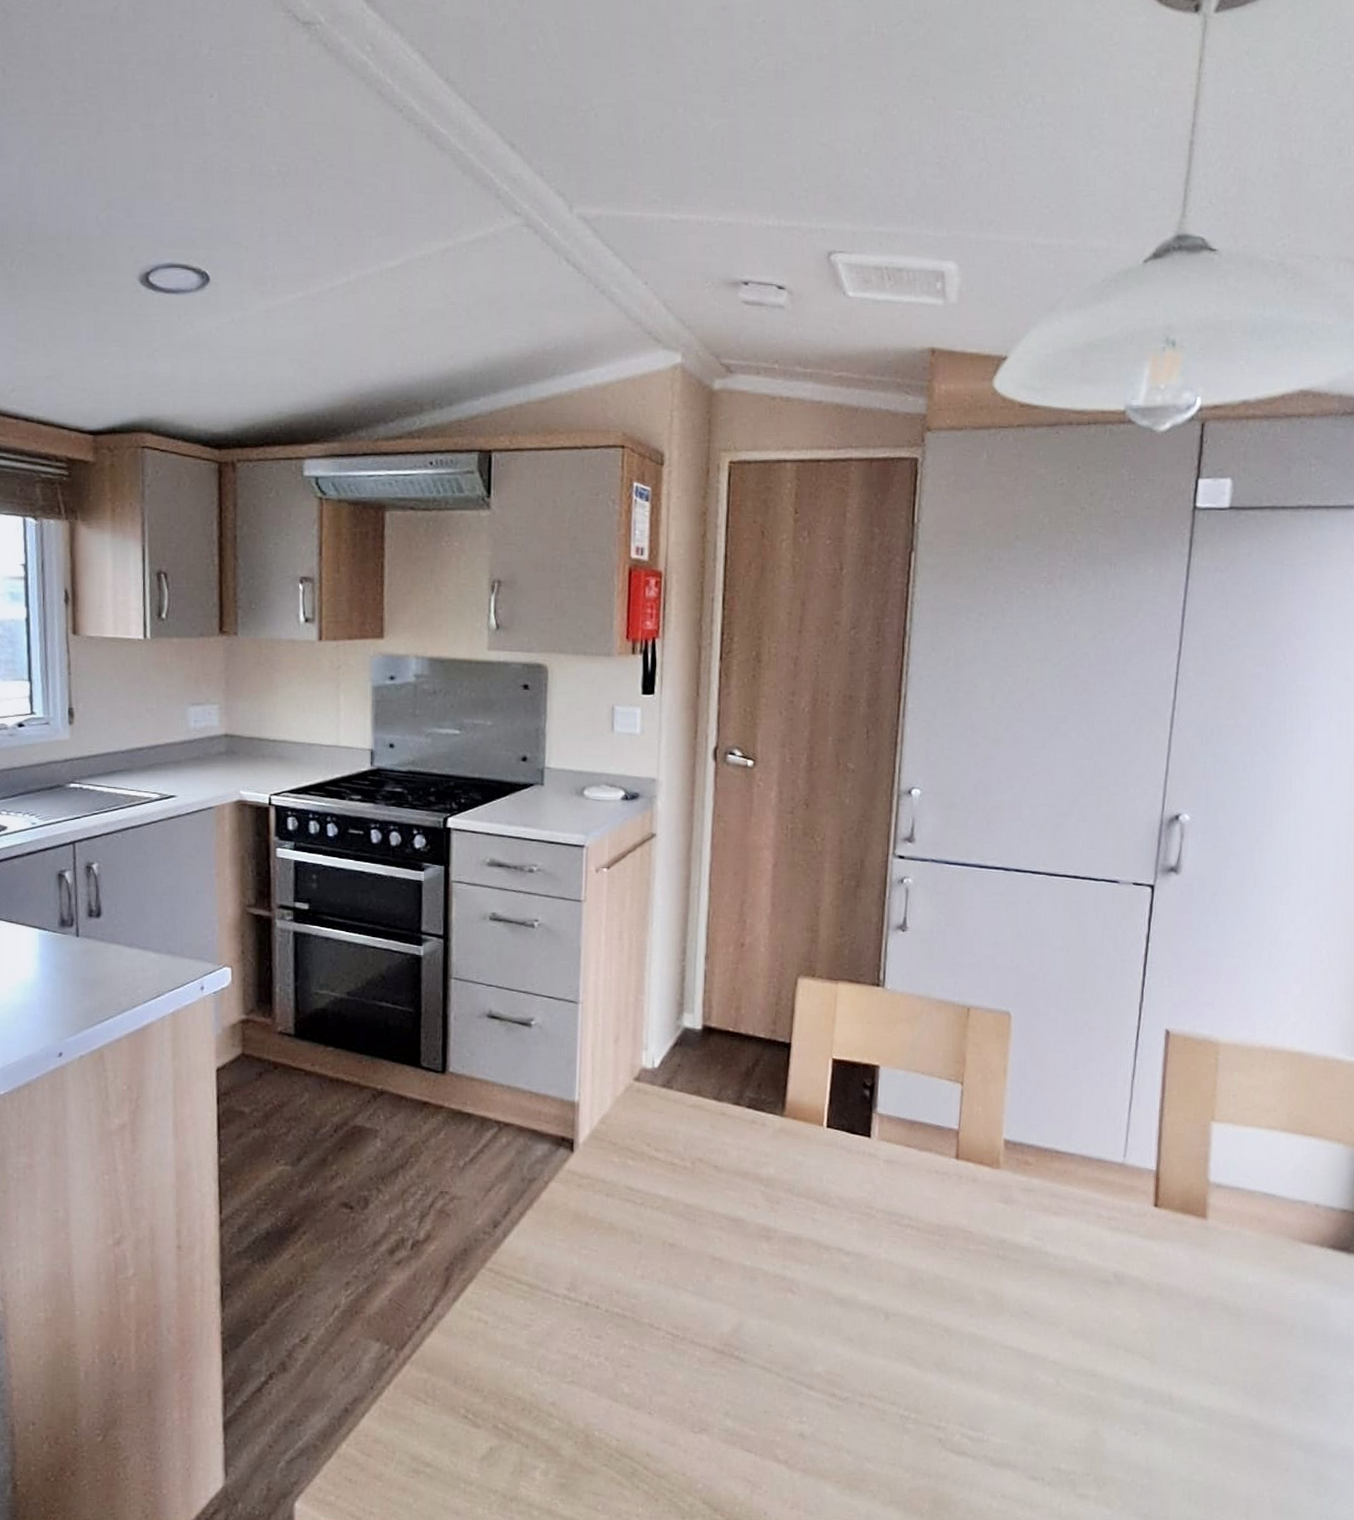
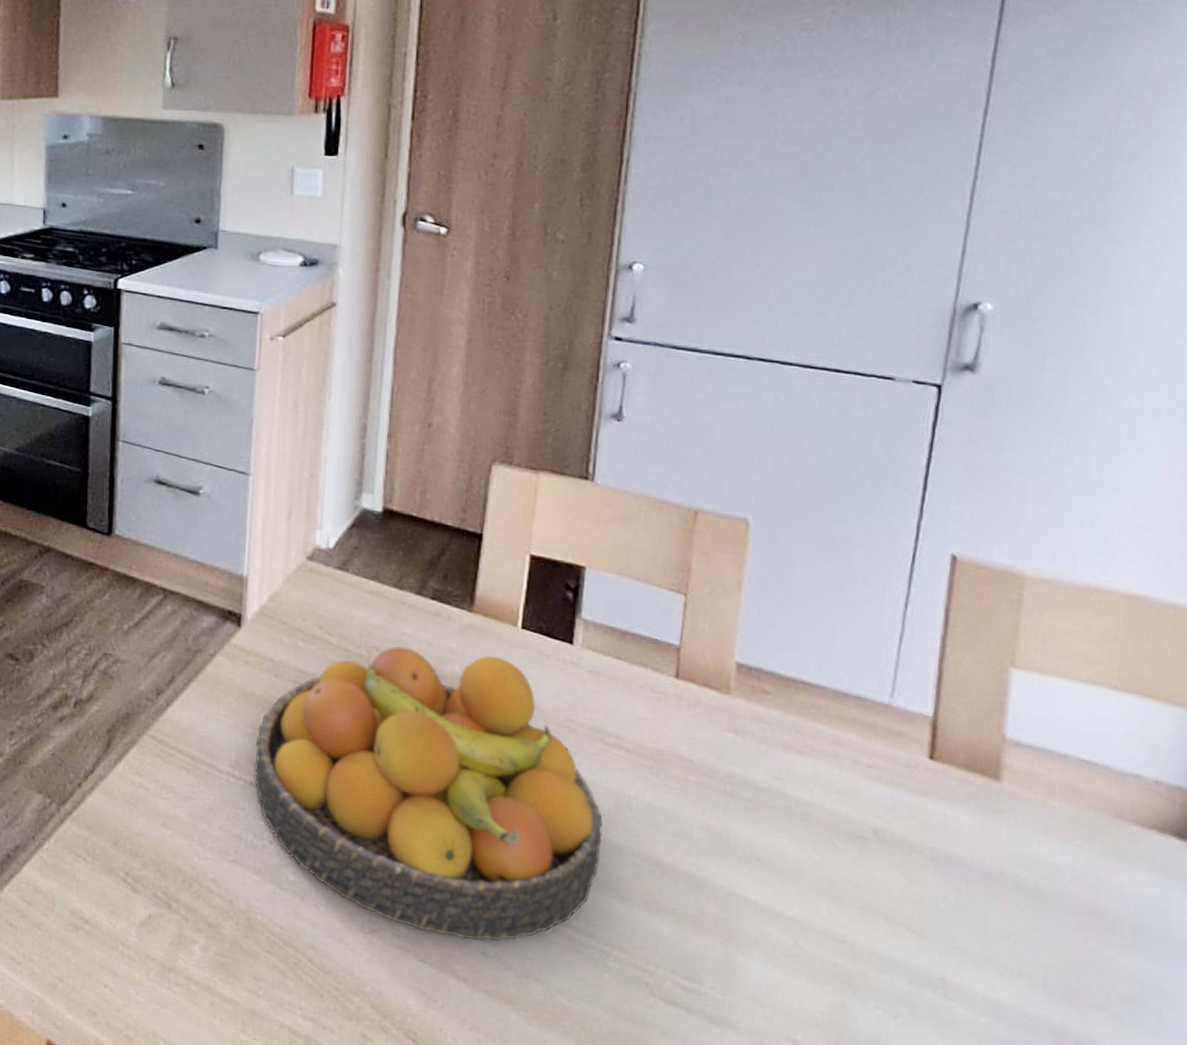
fruit bowl: none [589,1155,900,1424] -> present [254,645,603,941]

